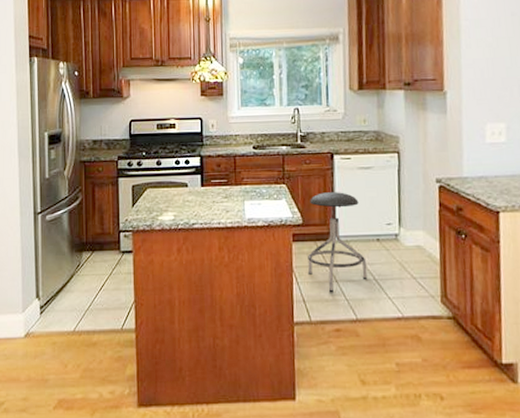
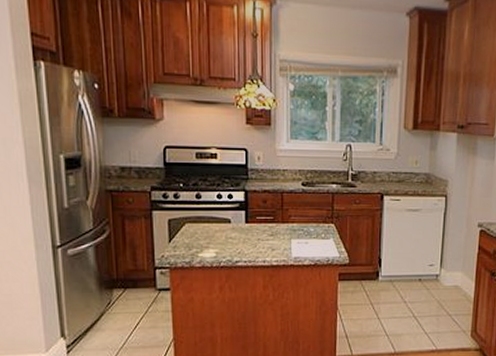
stool: present [308,192,368,293] -> none [352,233,408,329]

